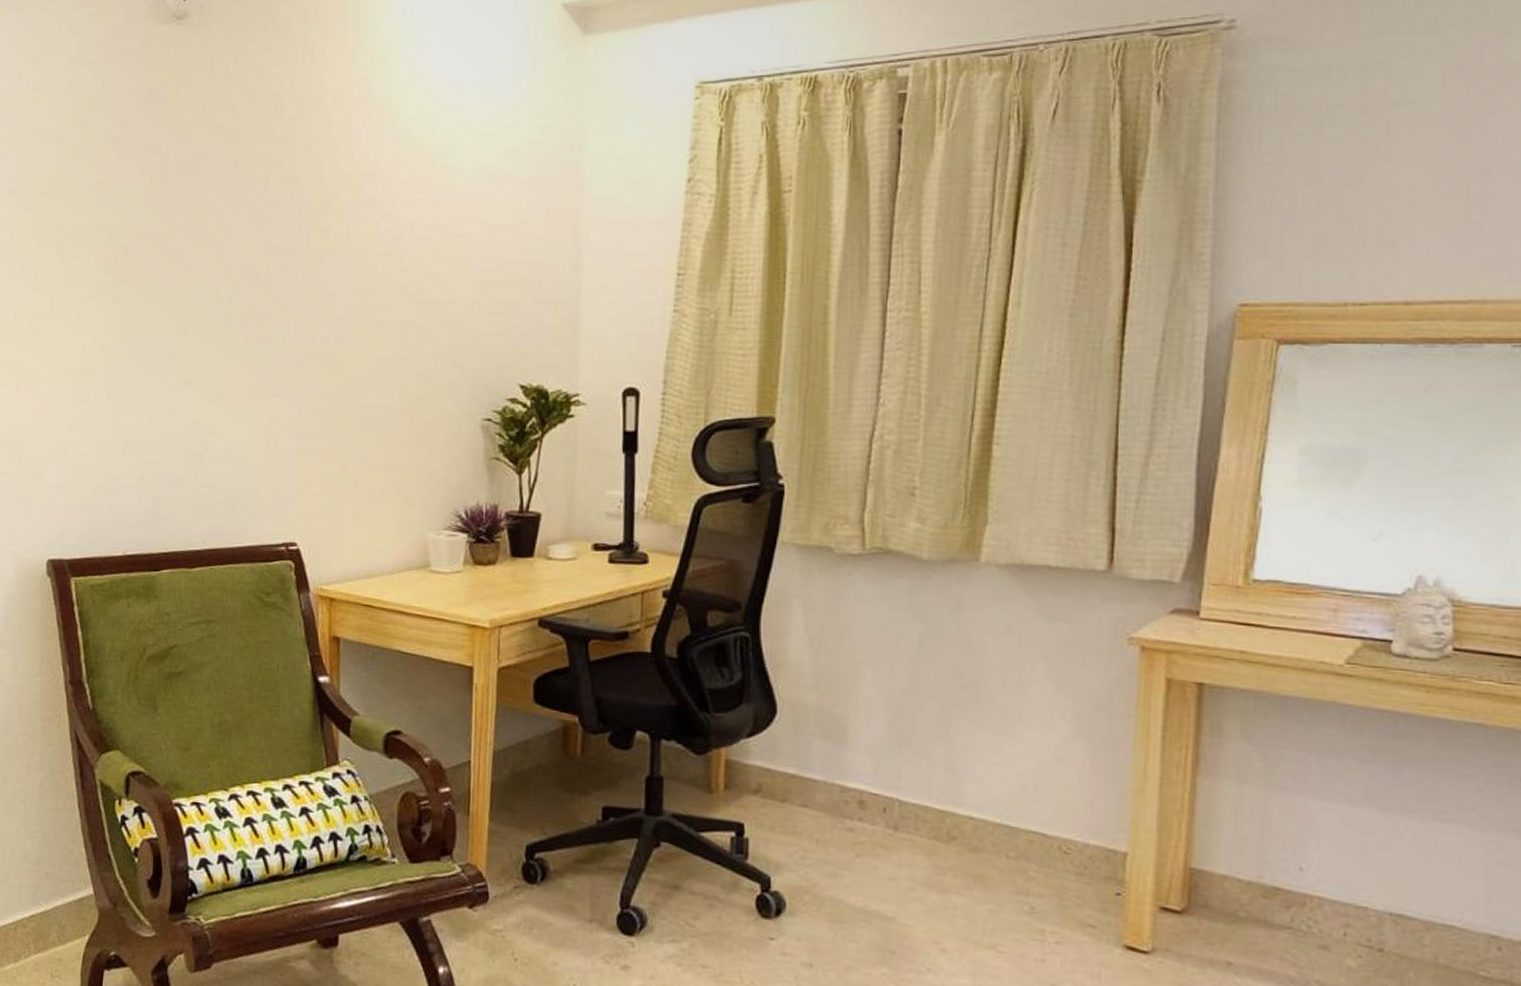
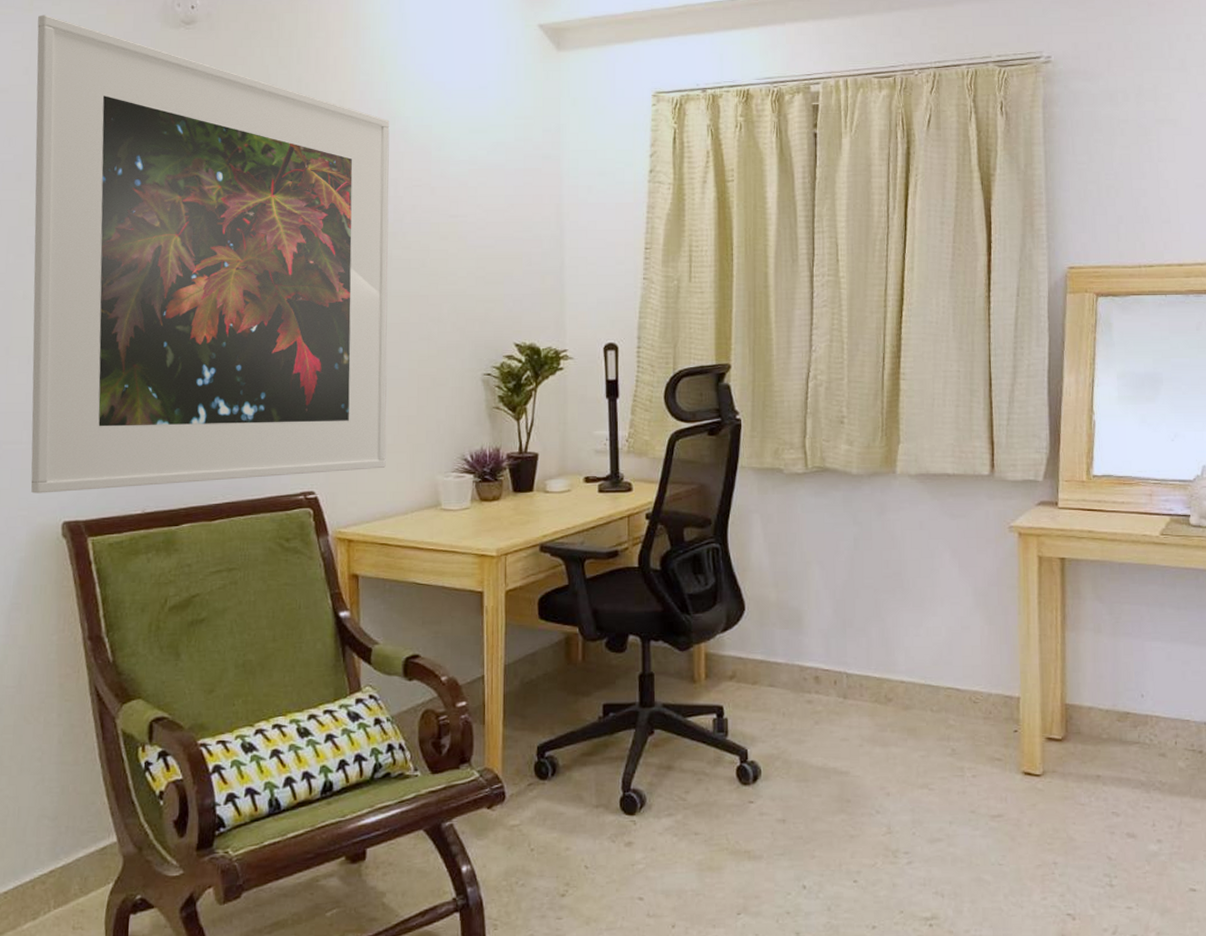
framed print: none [18,14,390,529] -> present [31,15,390,494]

